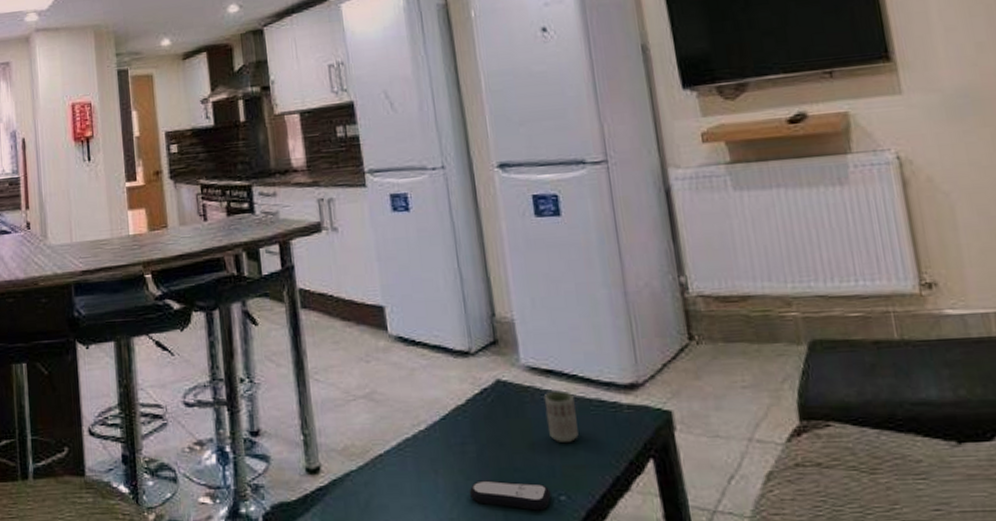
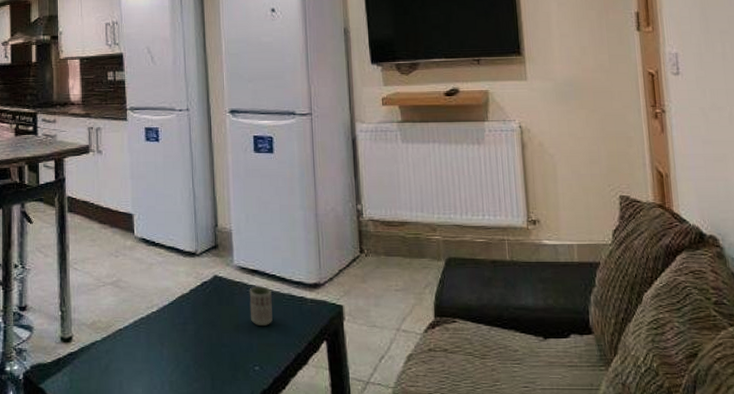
remote control: present [469,480,551,511] -> none [186,352,248,377]

